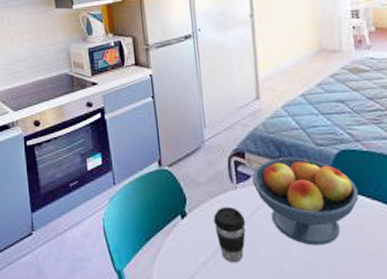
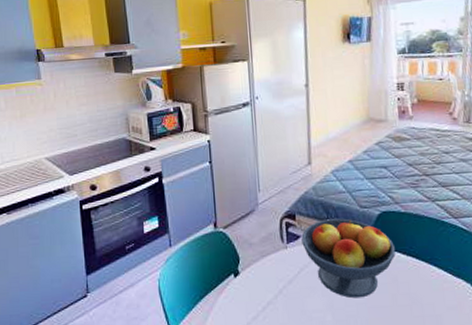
coffee cup: present [213,207,246,263] -> none [264,265,294,317]

